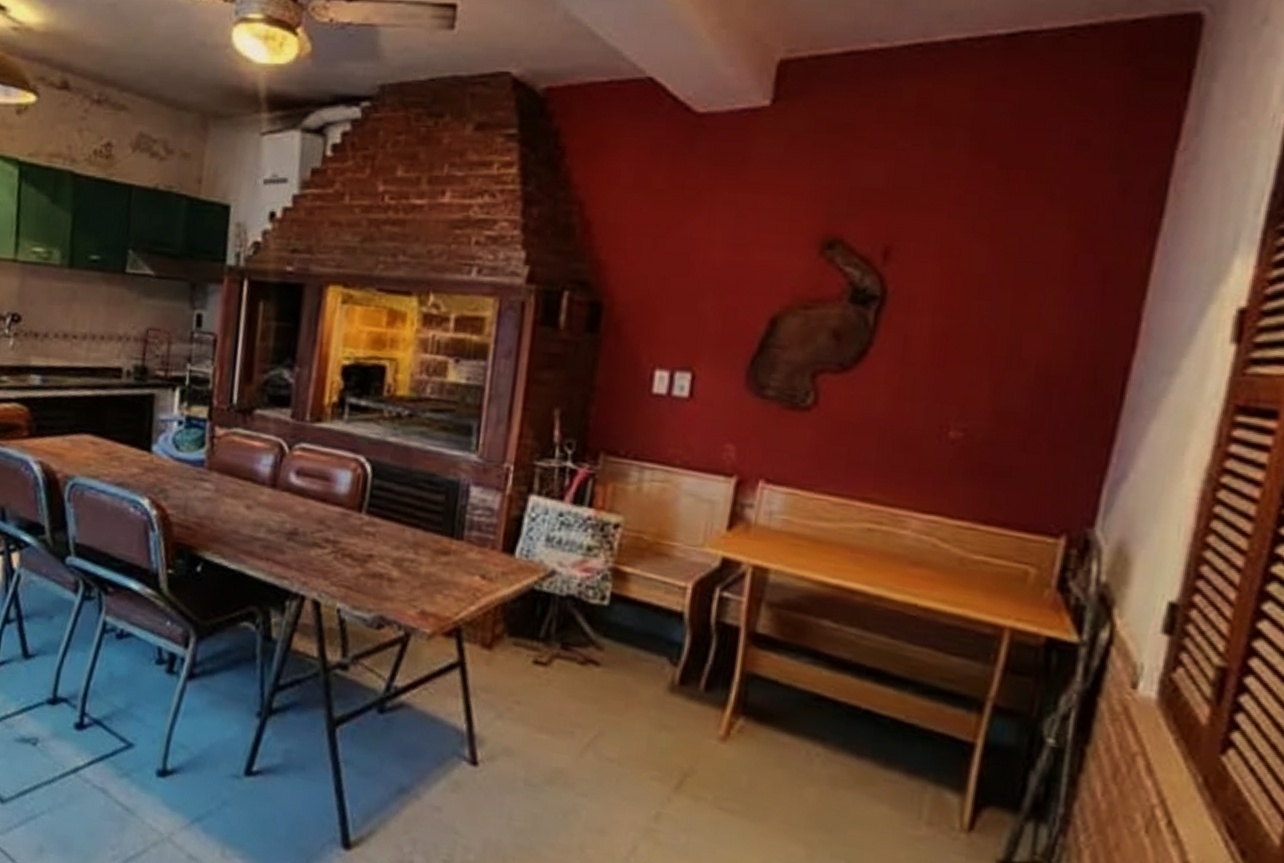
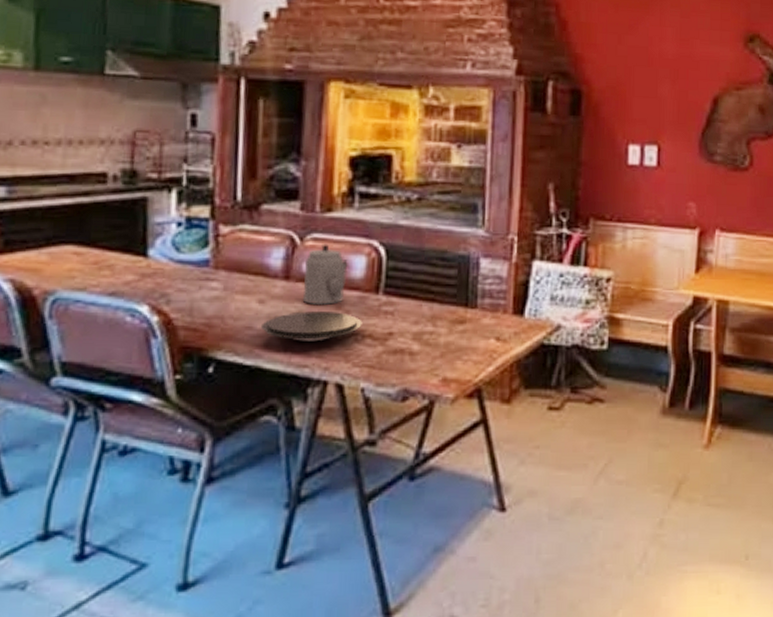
plate: none [247,521,343,554] -> present [262,311,363,342]
teapot: none [287,454,334,518] -> present [302,244,348,306]

